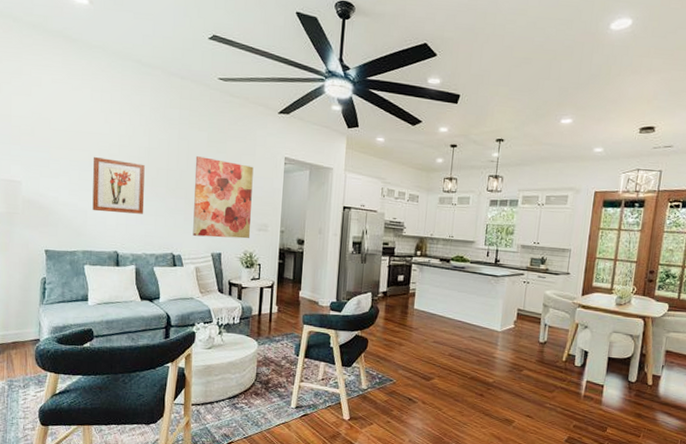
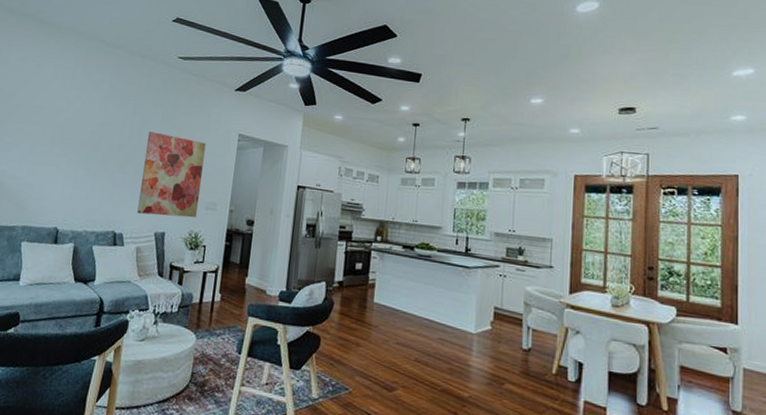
wall art: present [92,156,145,214] -> none [38,130,97,189]

